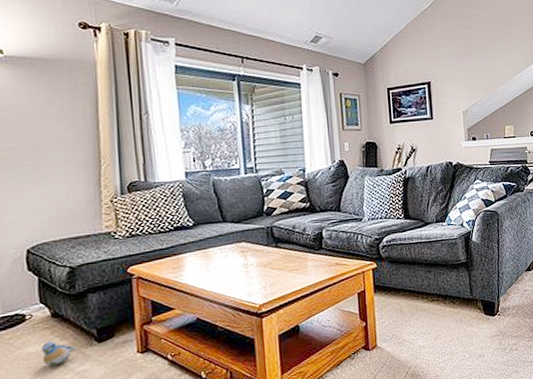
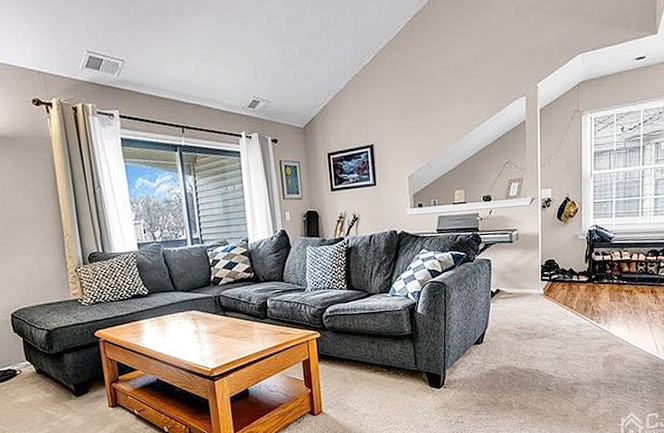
plush toy: present [41,341,79,366] -> none [31,394,61,415]

